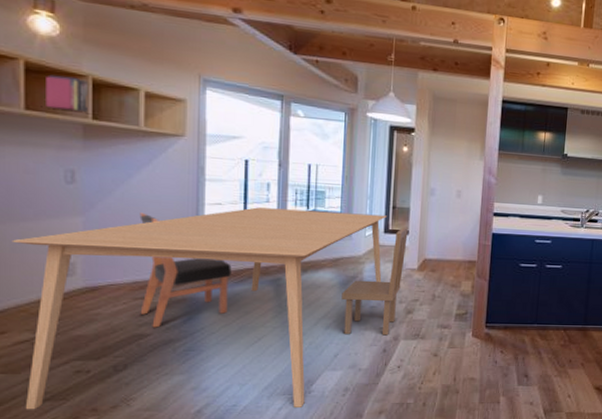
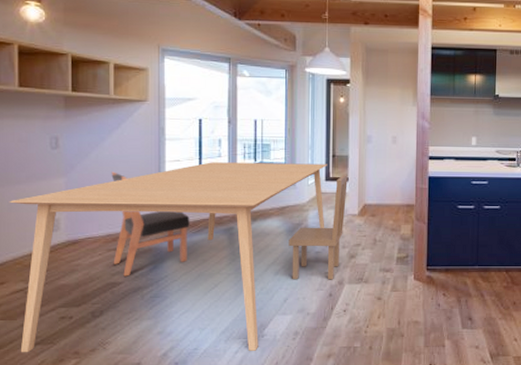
books: present [46,74,89,113] -> none [35,55,69,86]

